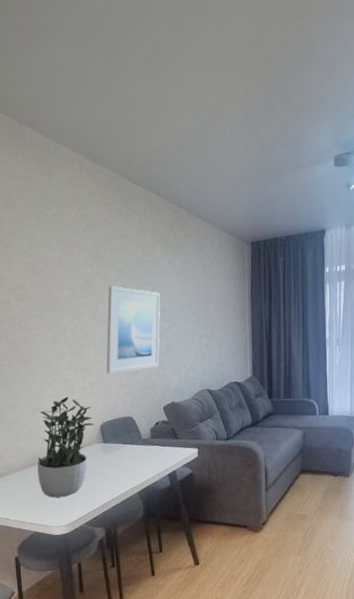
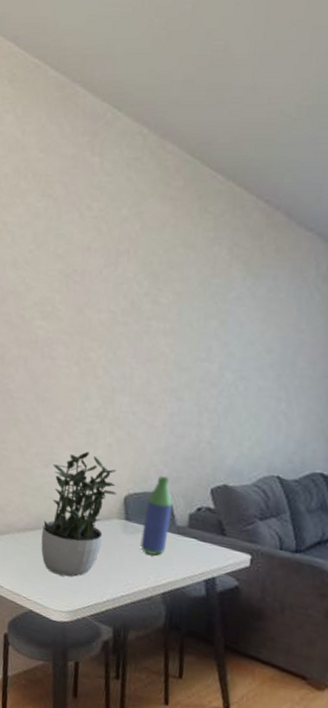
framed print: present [106,286,161,374] -> none [141,313,230,434]
bottle: none [117,404,137,466] -> present [140,476,172,556]

